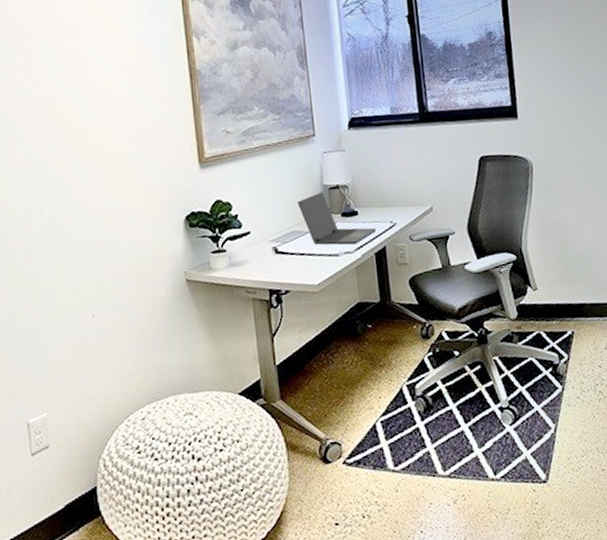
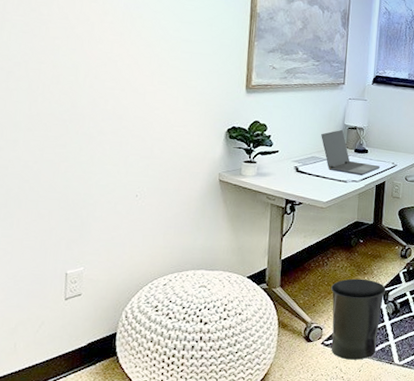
waste bin: none [343,373,413,479] -> present [331,278,386,360]

